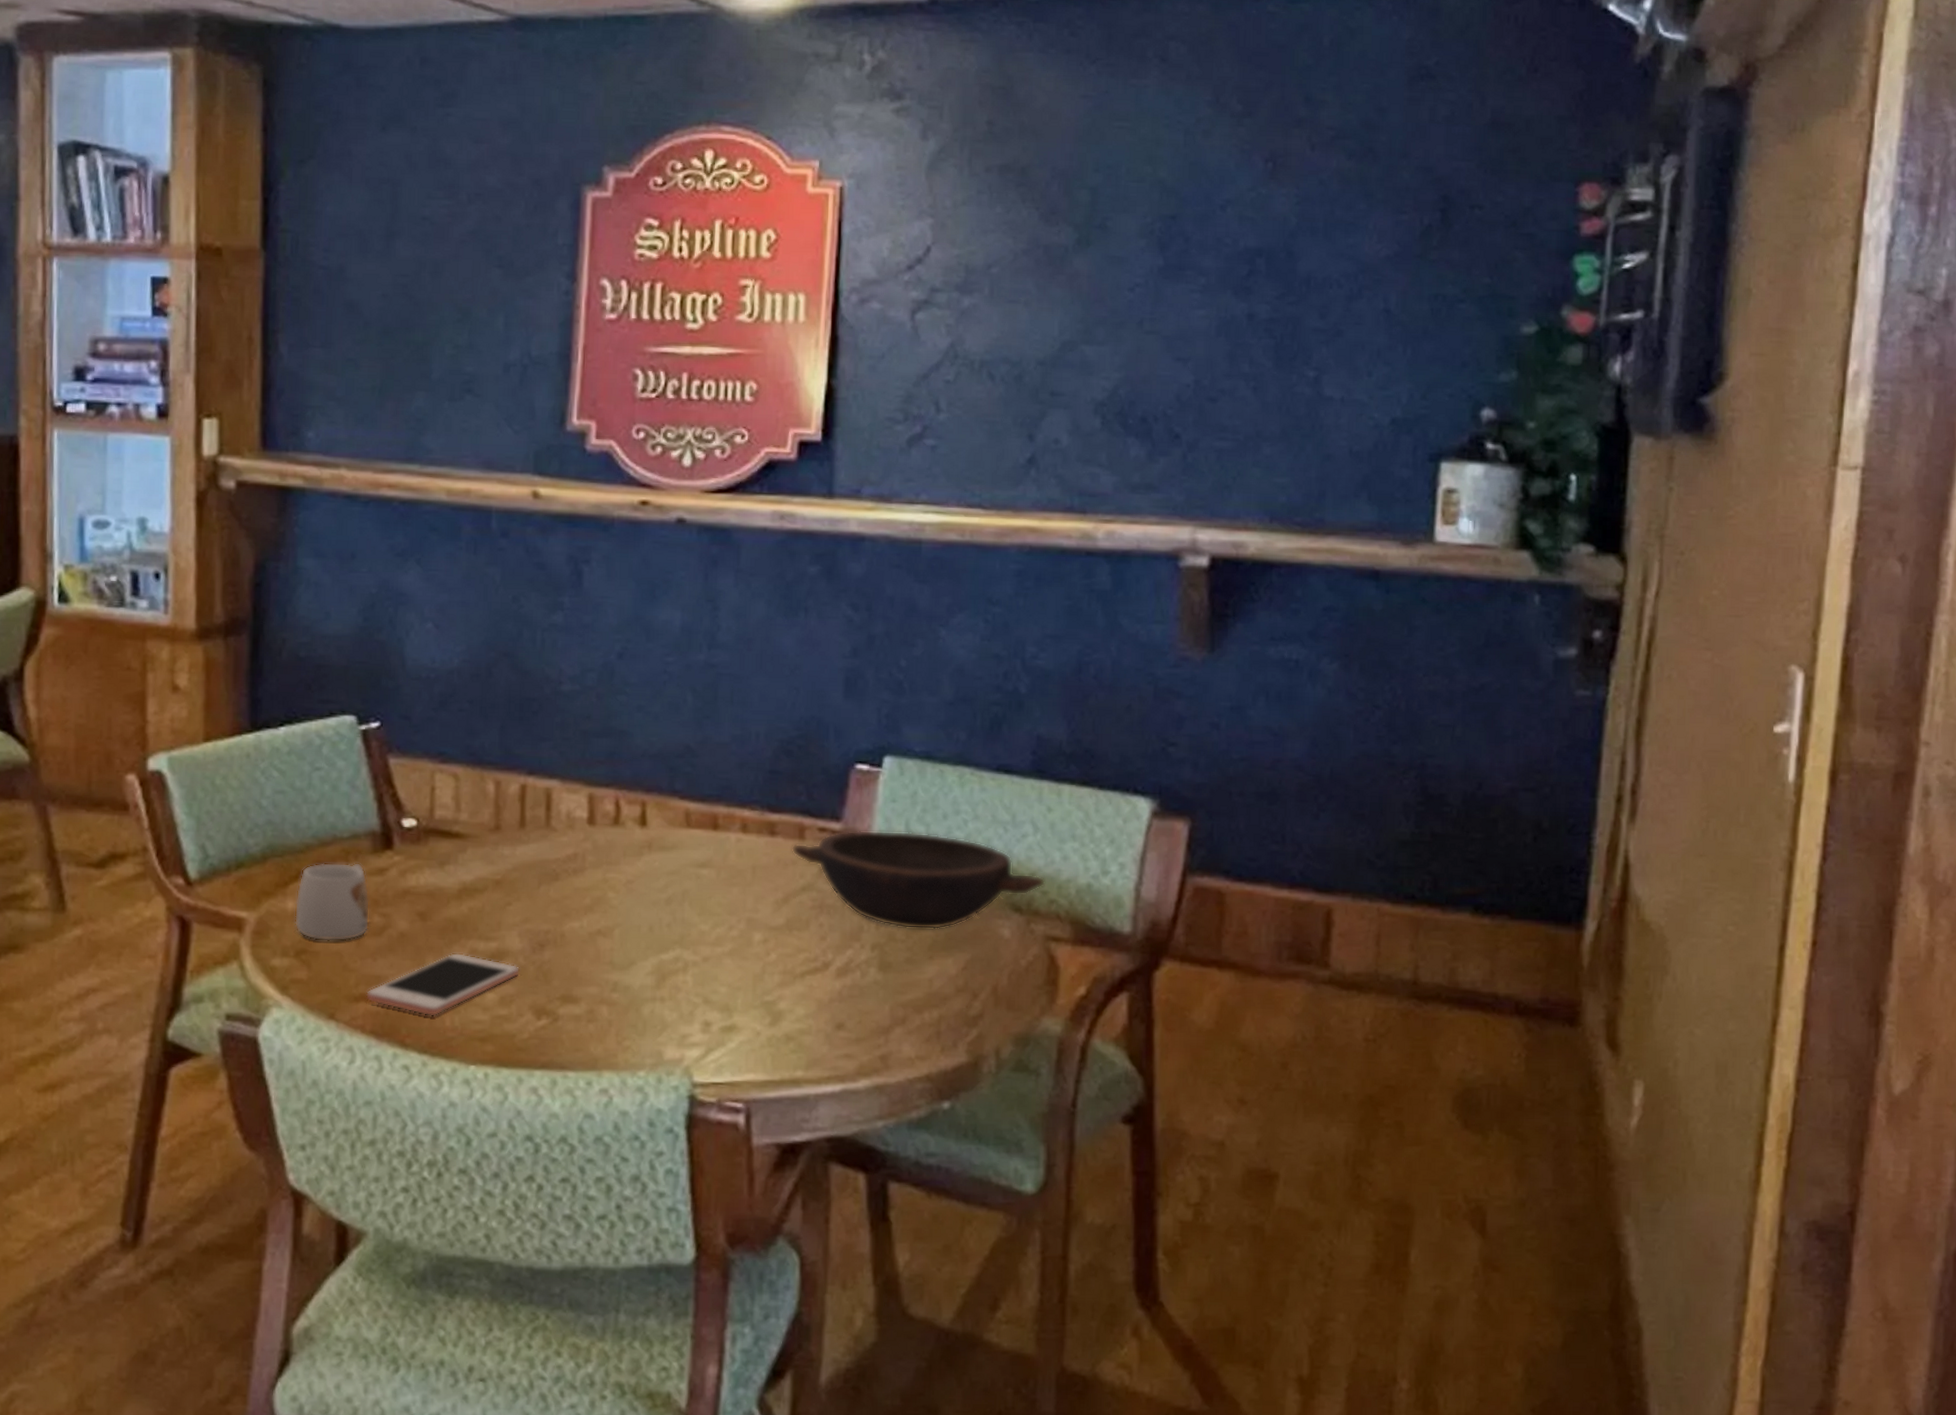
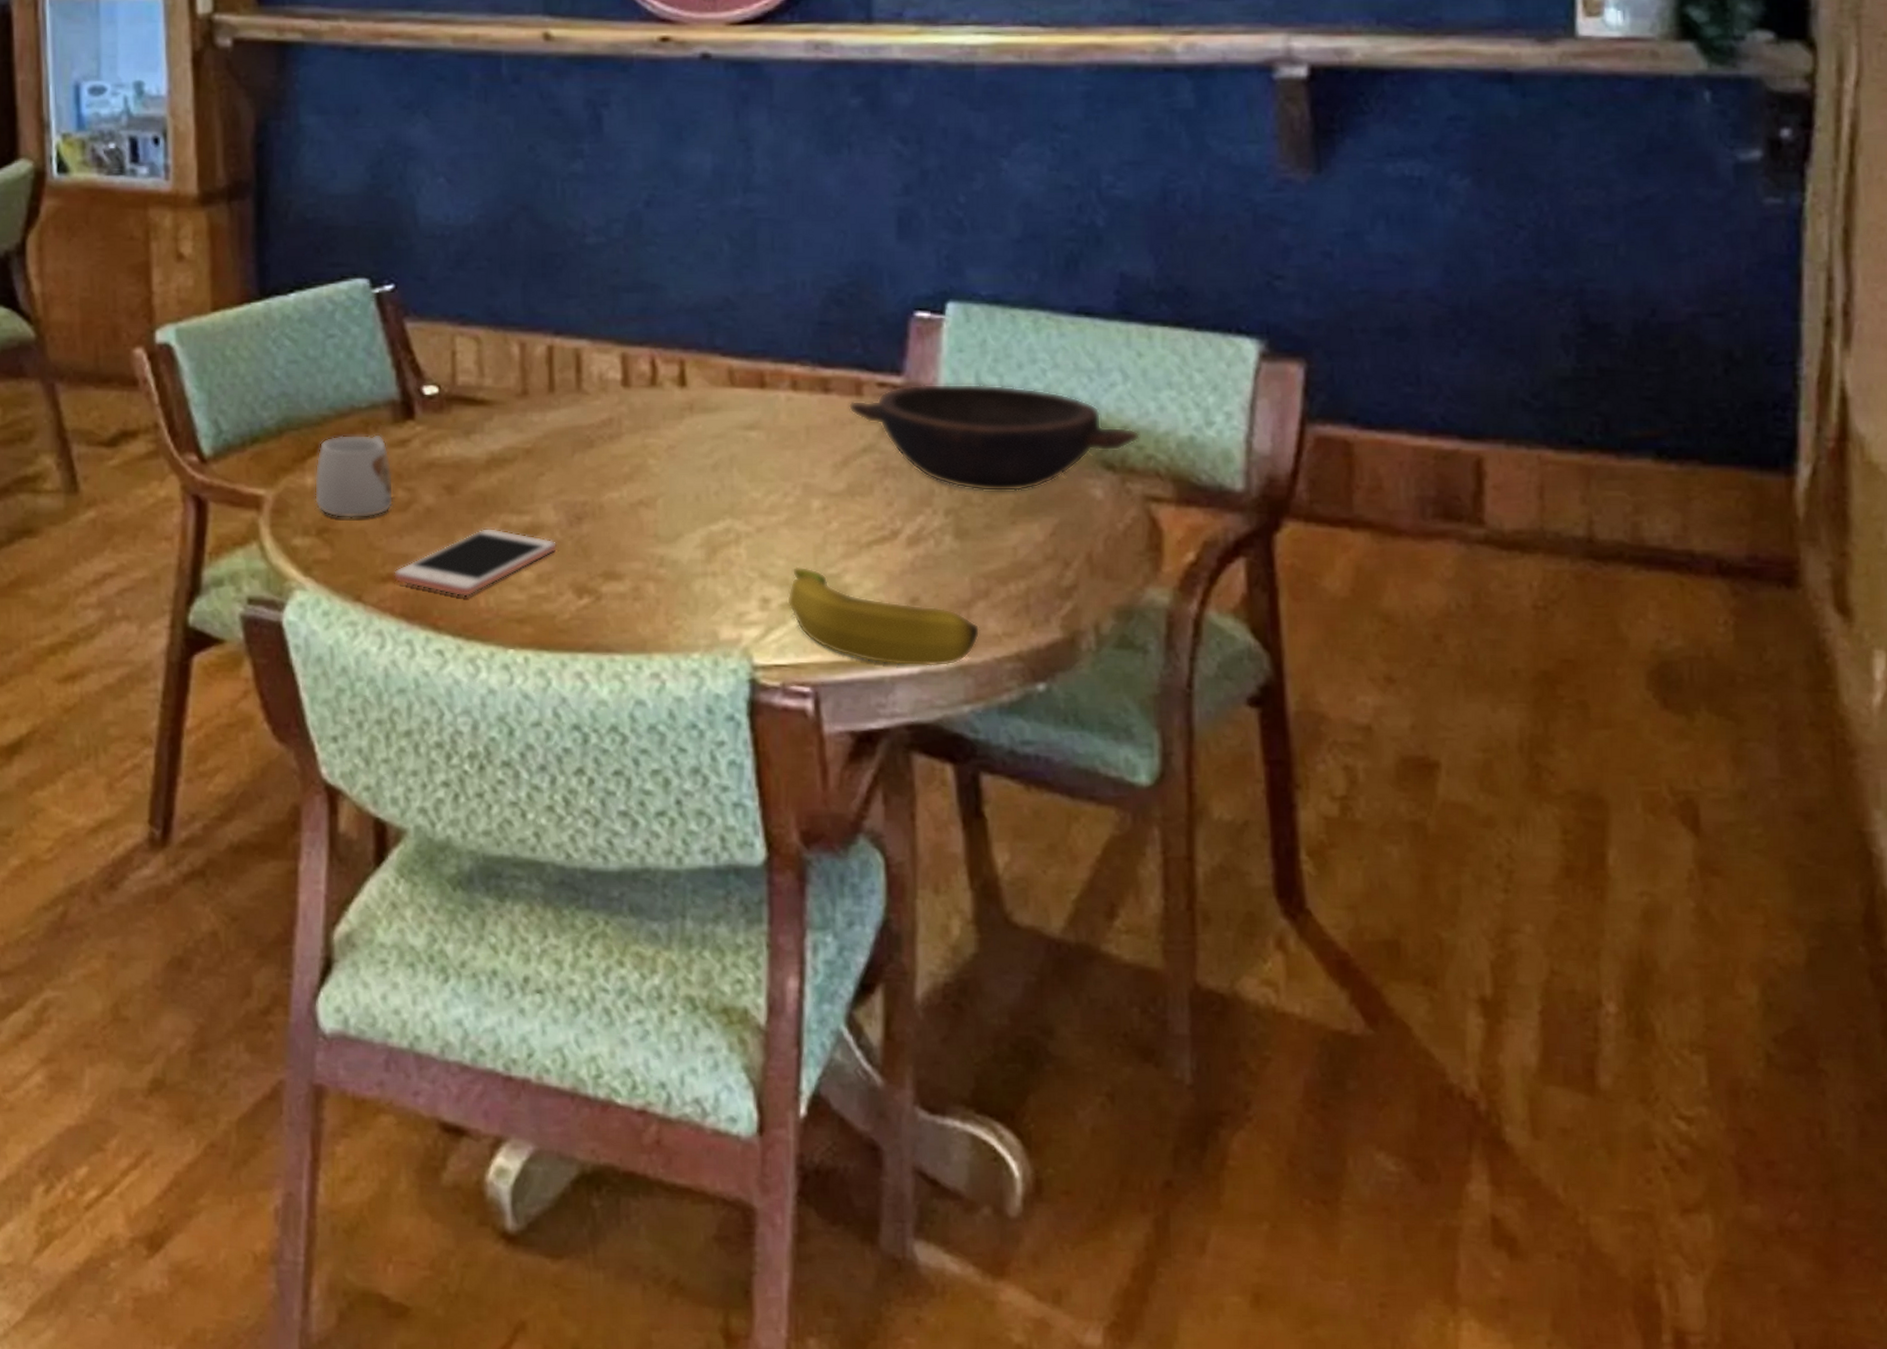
banana: none [727,993,896,1086] -> present [787,566,980,667]

